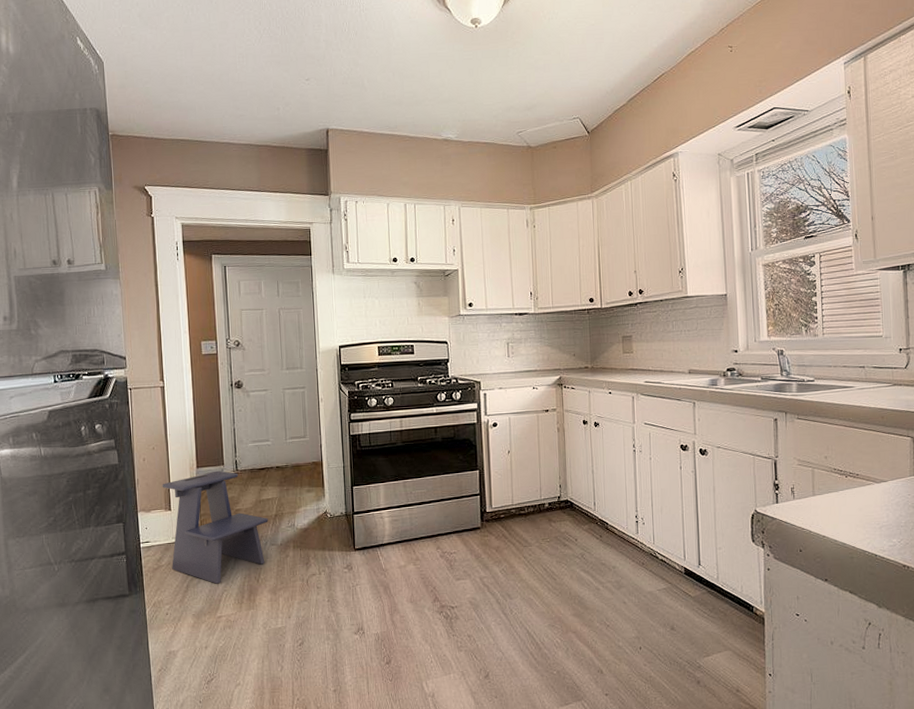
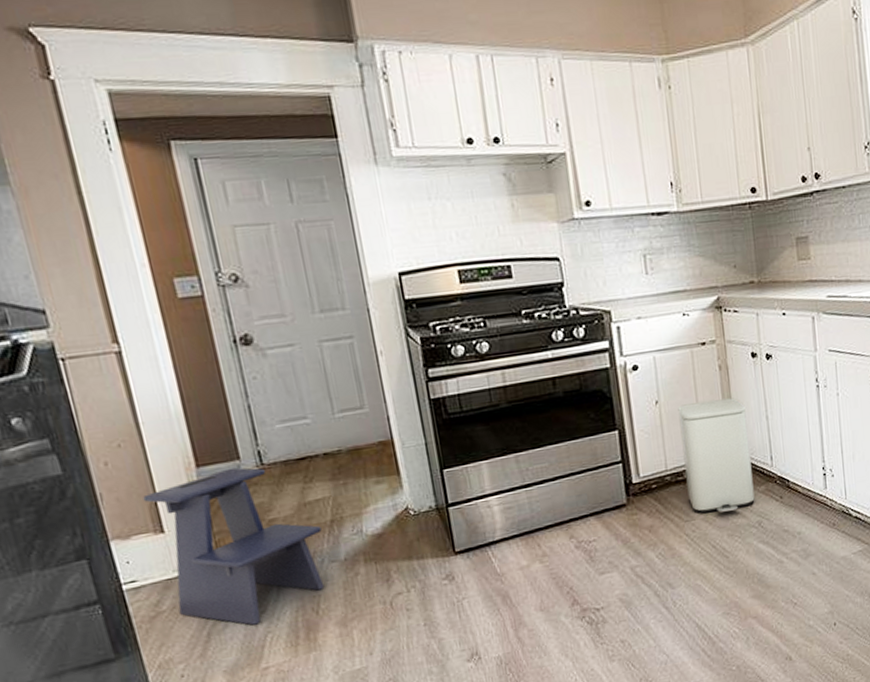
pedal bin: none [524,453,580,544] -> present [678,398,755,514]

